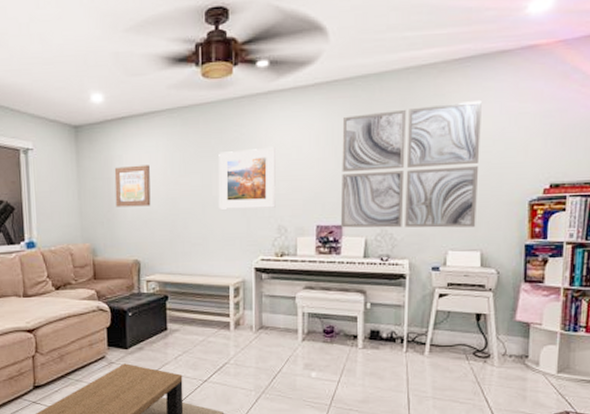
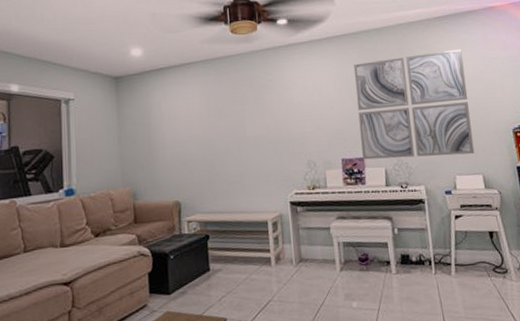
wall art: present [114,165,151,207] -> none [153,110,189,151]
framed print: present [218,147,276,209] -> none [249,91,304,148]

